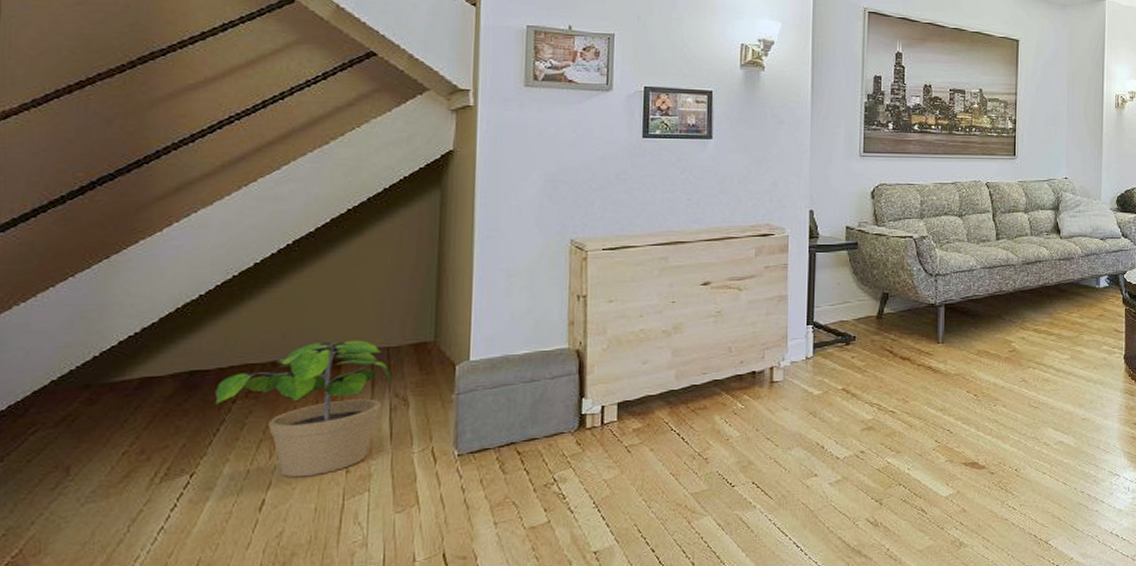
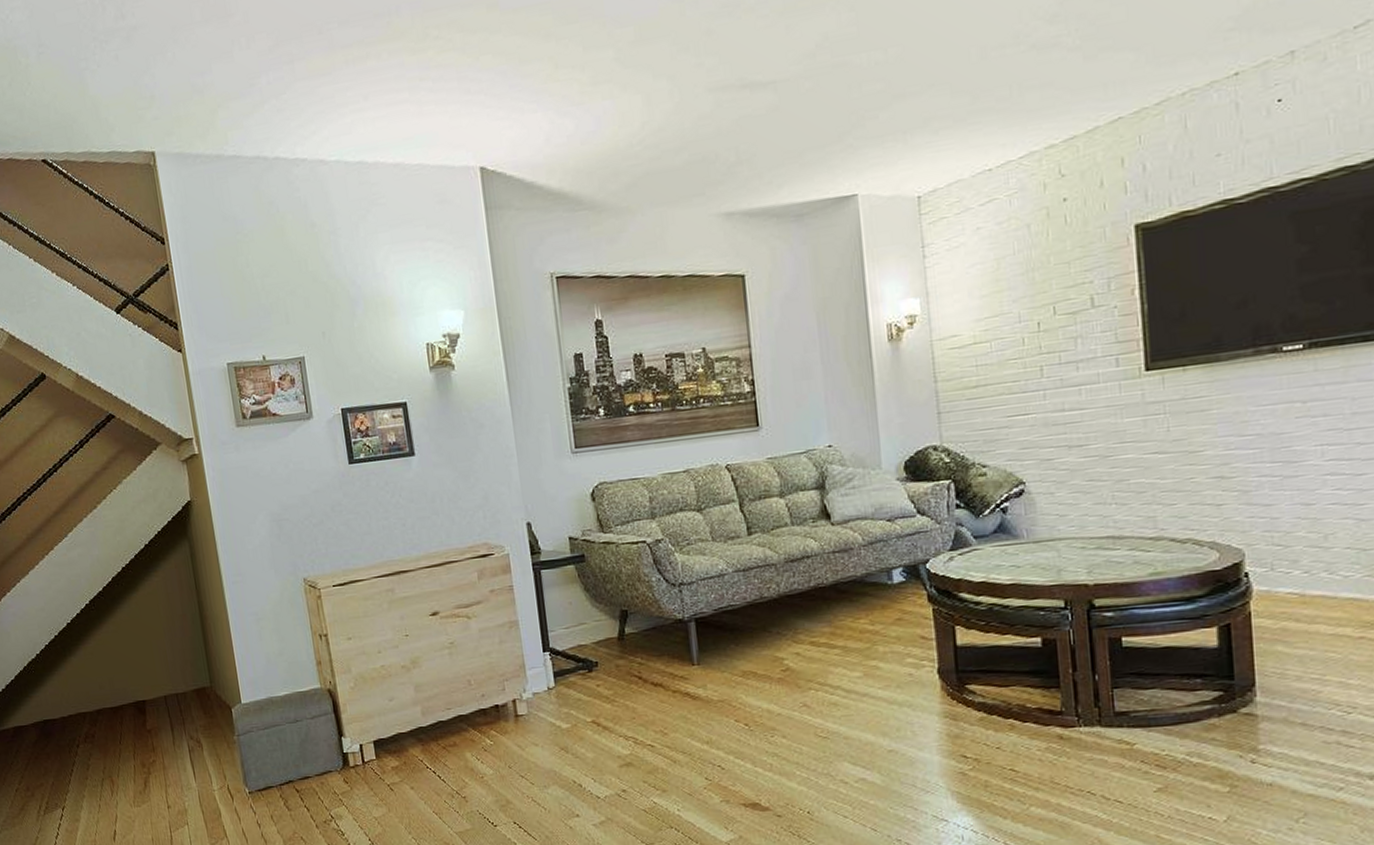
potted plant: present [215,340,393,478] -> none [64,688,187,812]

